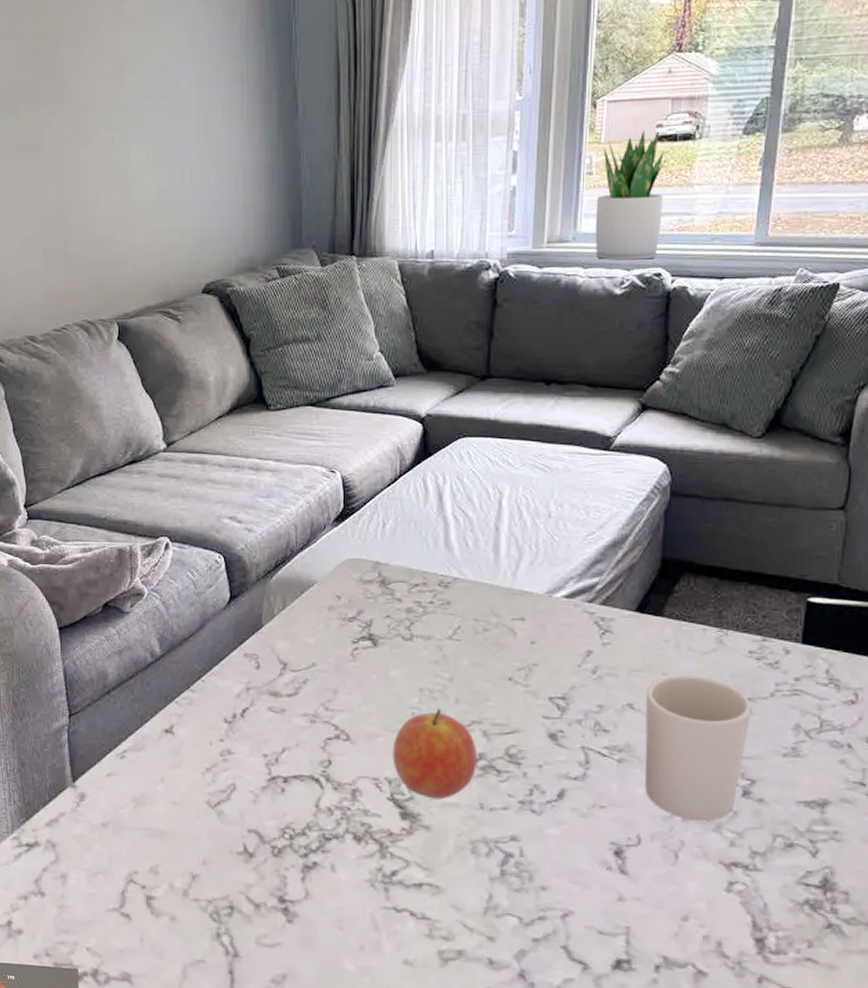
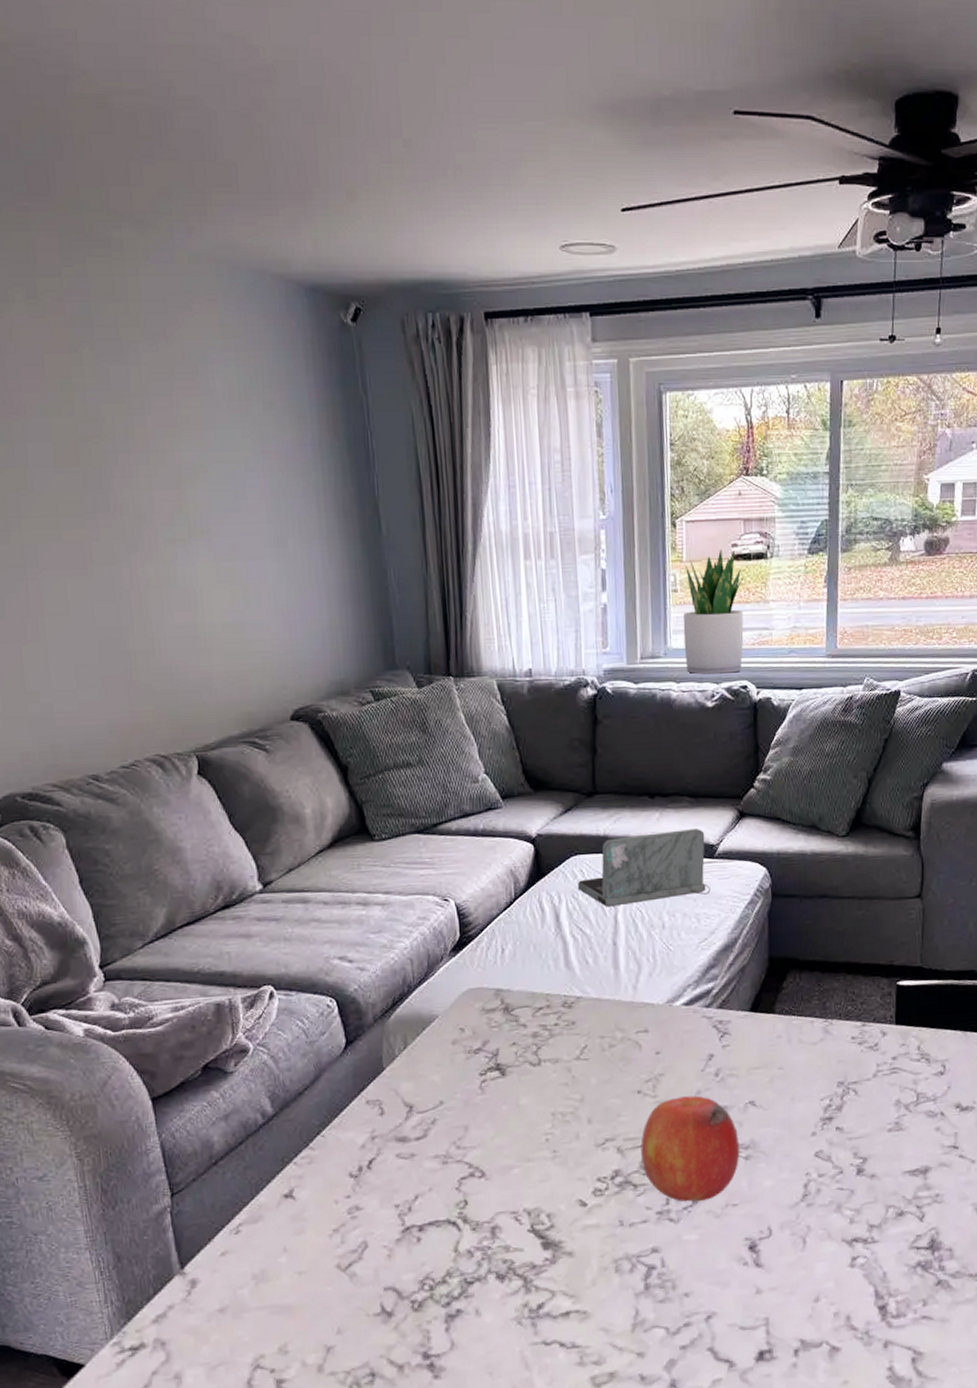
fruit: present [392,708,478,800] -> none [529,1130,614,1224]
laptop: none [464,419,603,492] -> present [578,829,711,907]
fruit: none [507,689,613,797] -> present [640,1095,740,1202]
mug: present [645,675,752,821] -> none [766,1066,859,1204]

